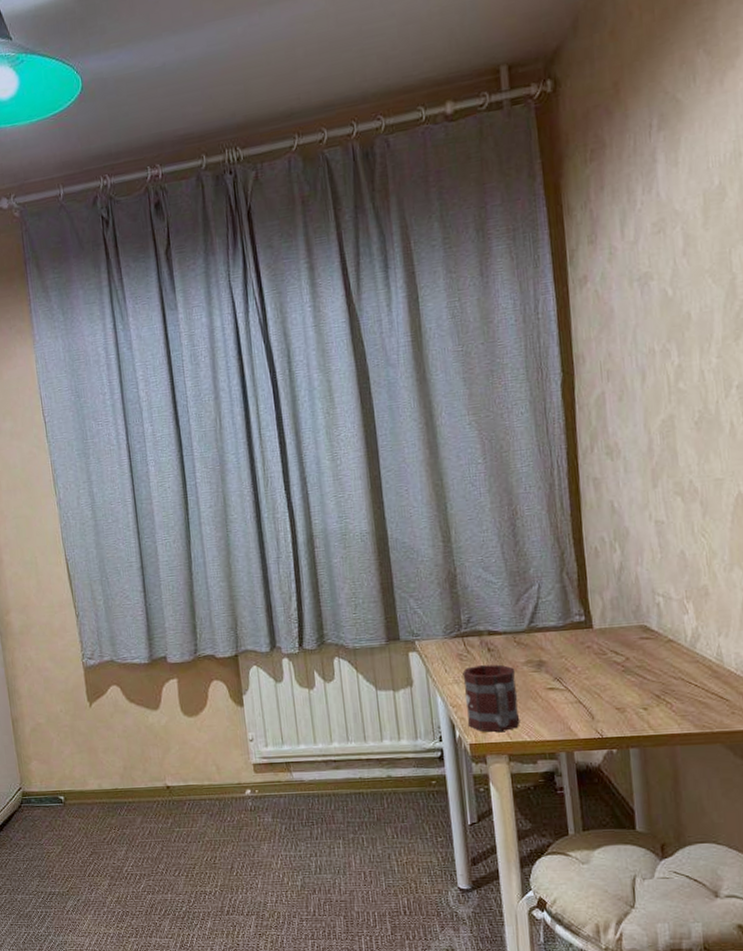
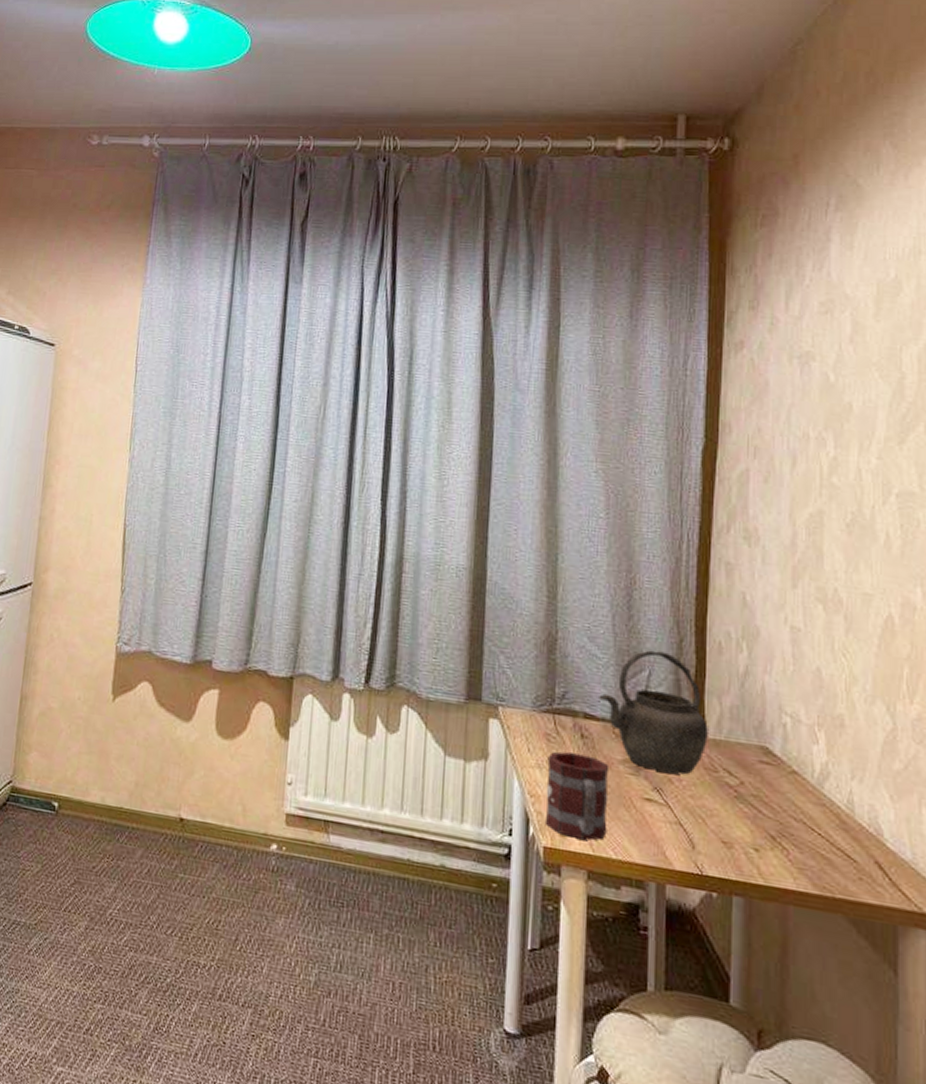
kettle: none [498,566,595,664] -> present [599,650,708,775]

